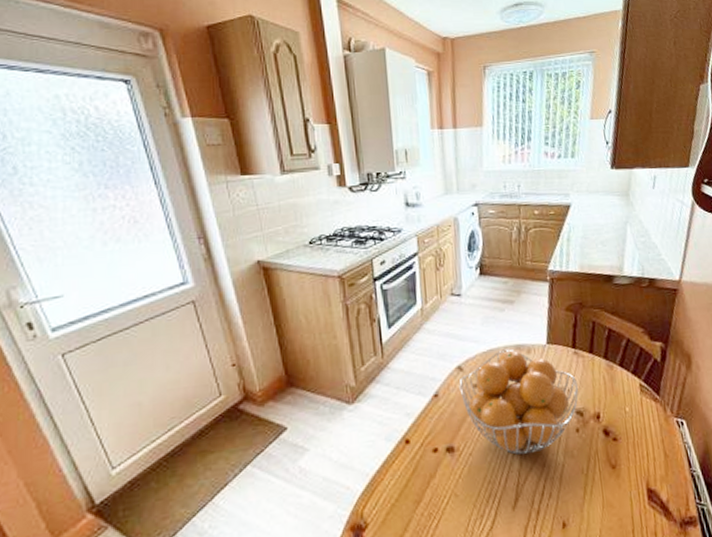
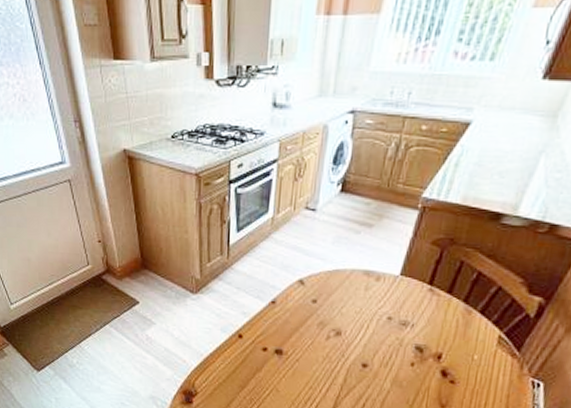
fruit basket: present [459,349,578,455] -> none [297,272,425,374]

